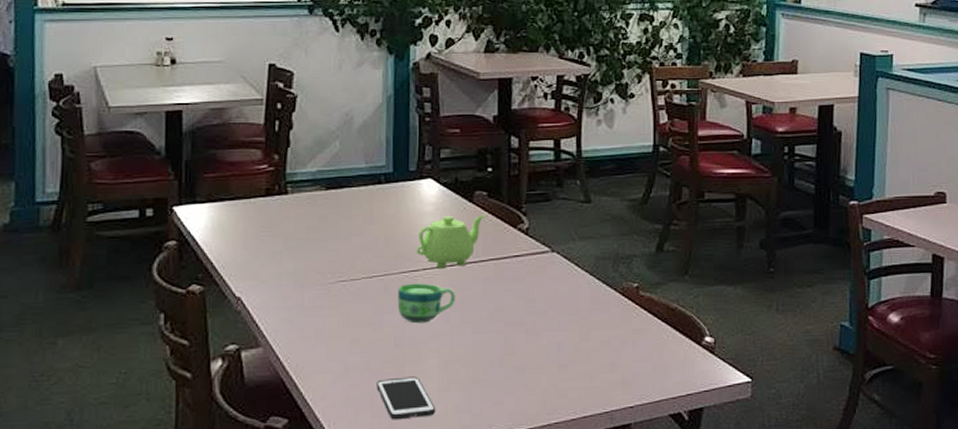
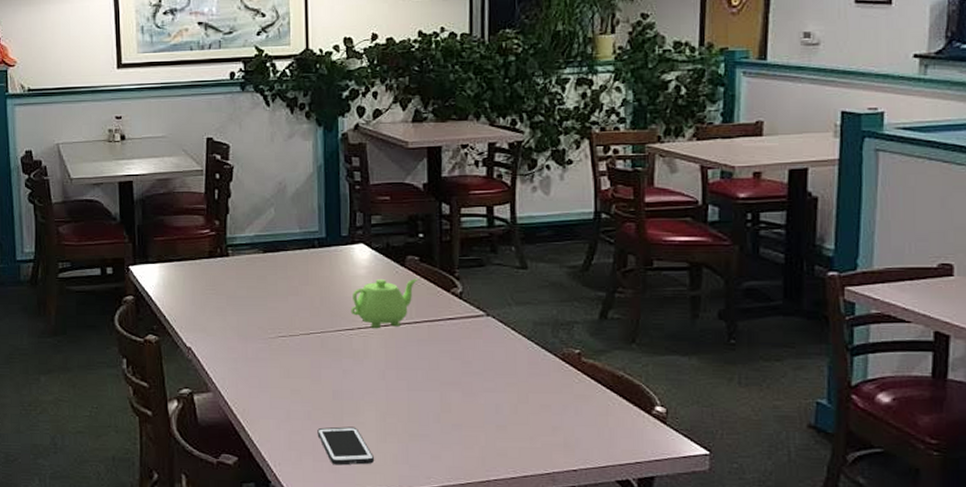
cup: present [397,283,455,324] -> none [334,341,390,379]

